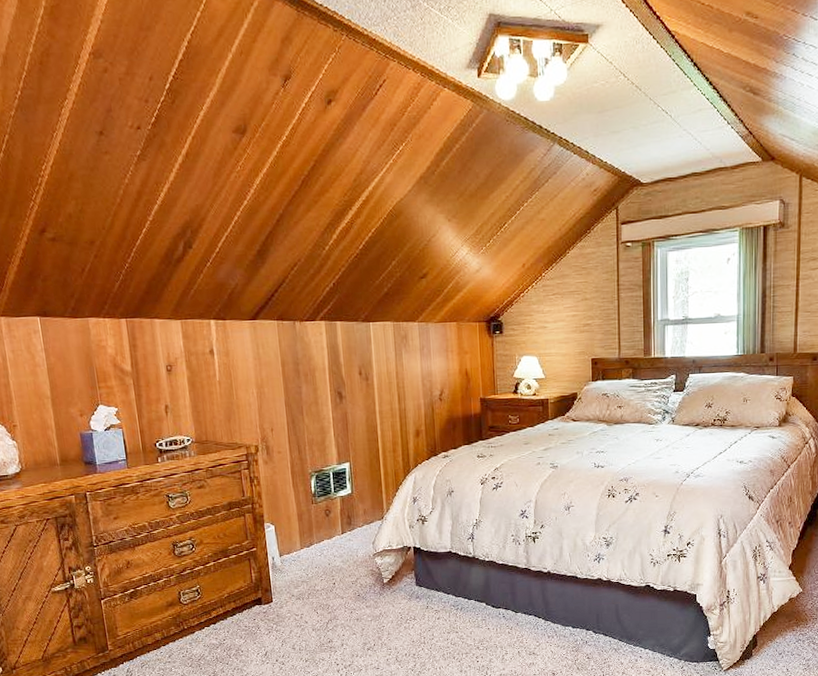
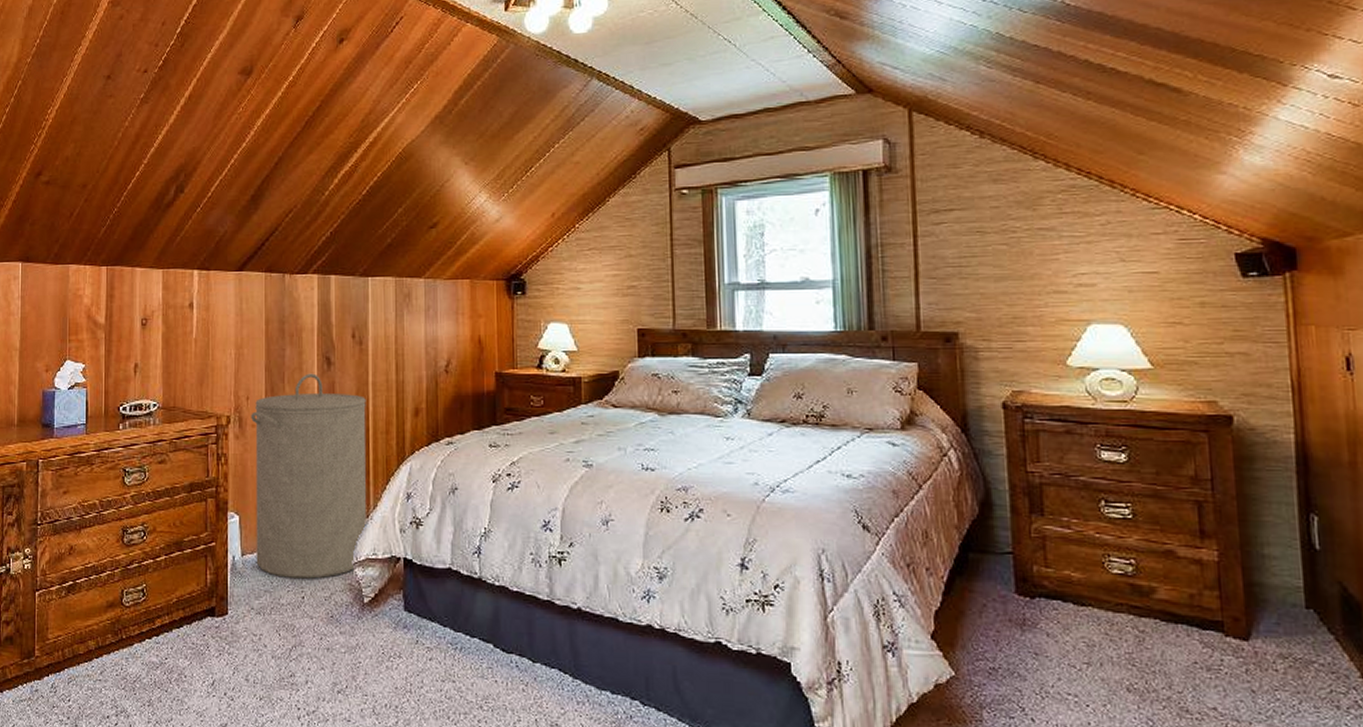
laundry hamper: none [276,406,381,570] -> present [251,373,367,579]

